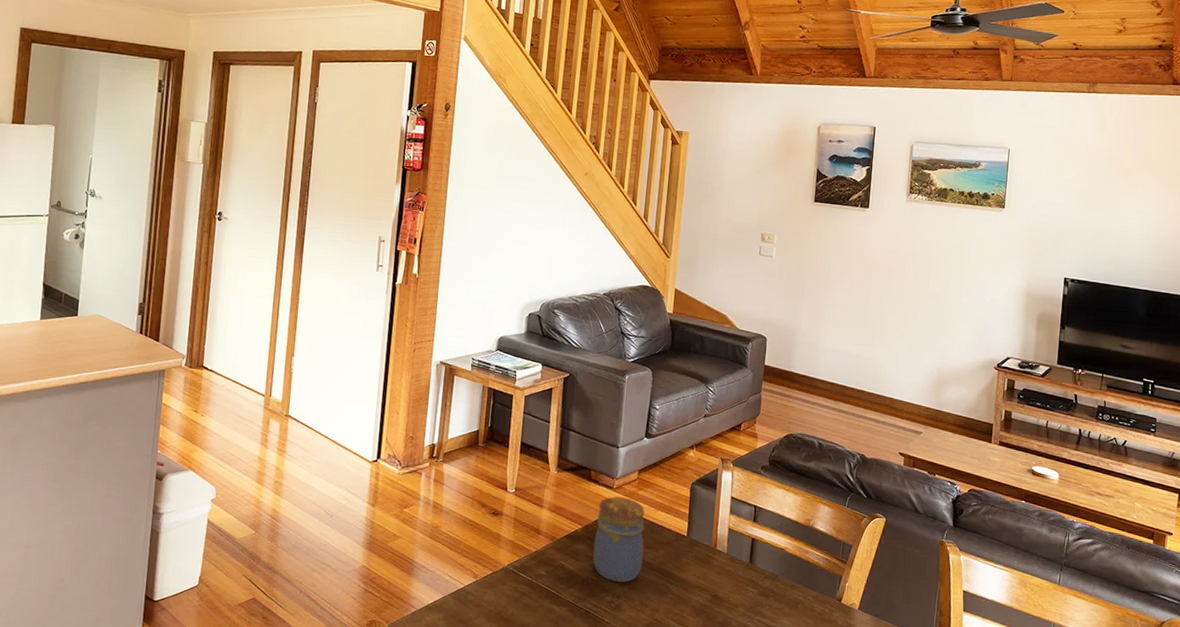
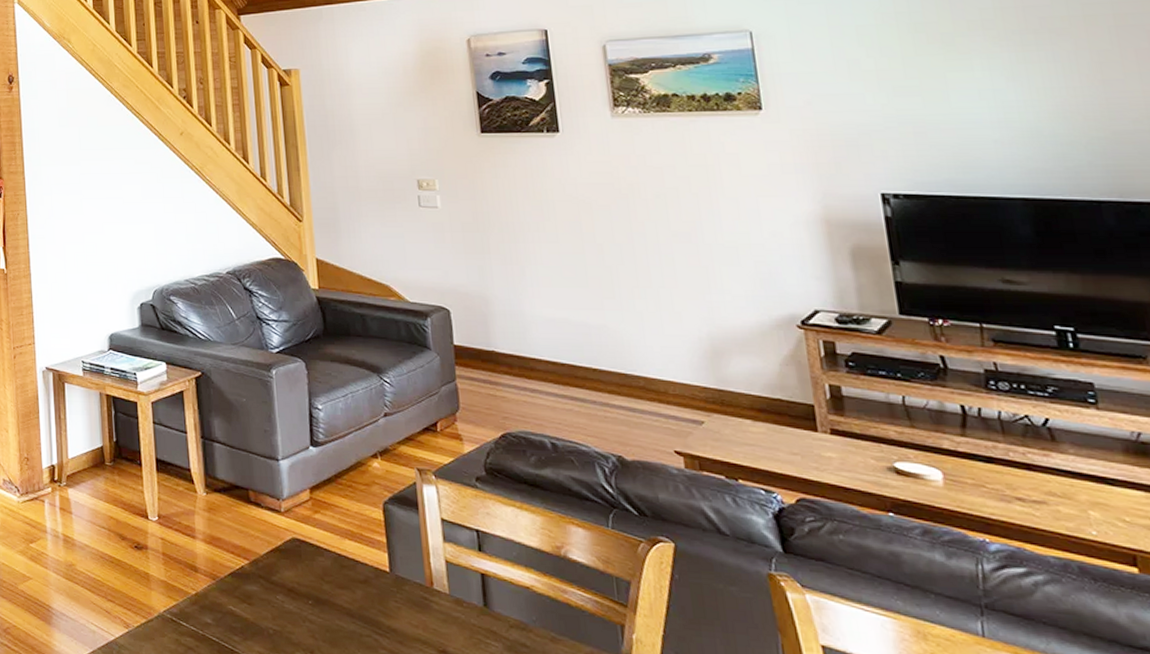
jar: present [593,496,645,582] -> none [266,522,336,633]

